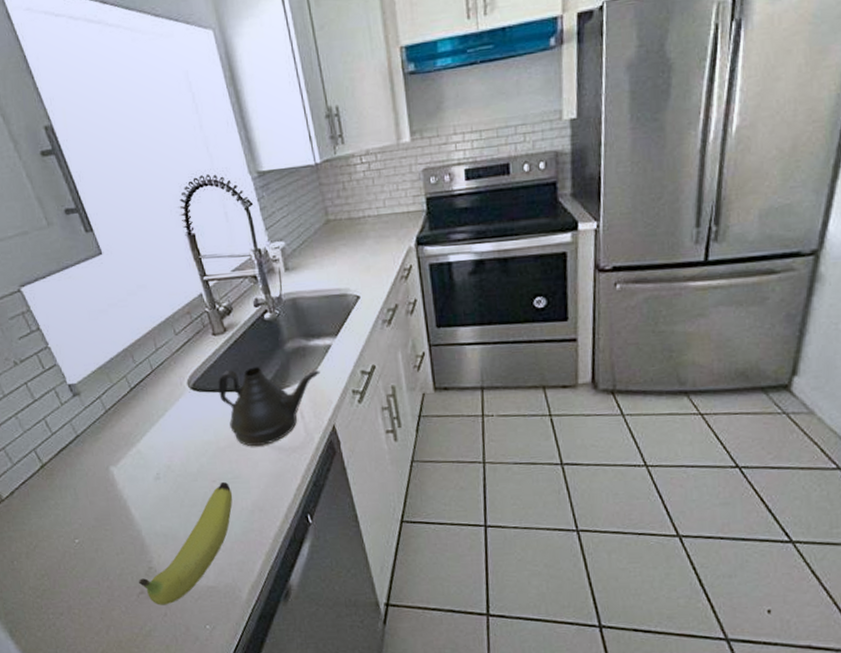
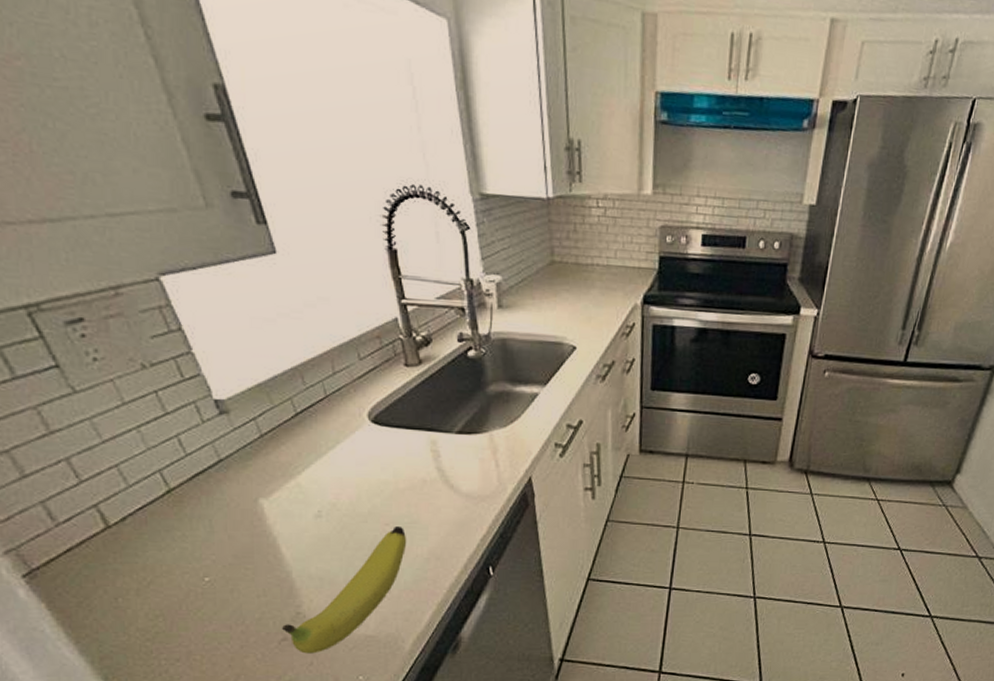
teapot: present [218,367,321,447] -> none [404,406,523,492]

